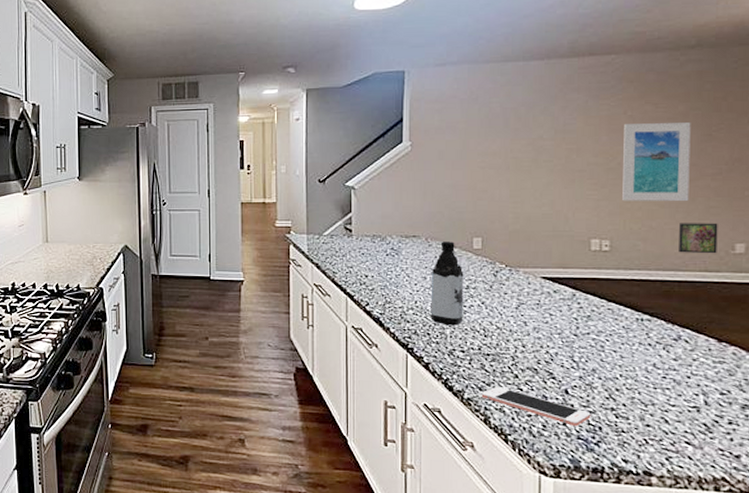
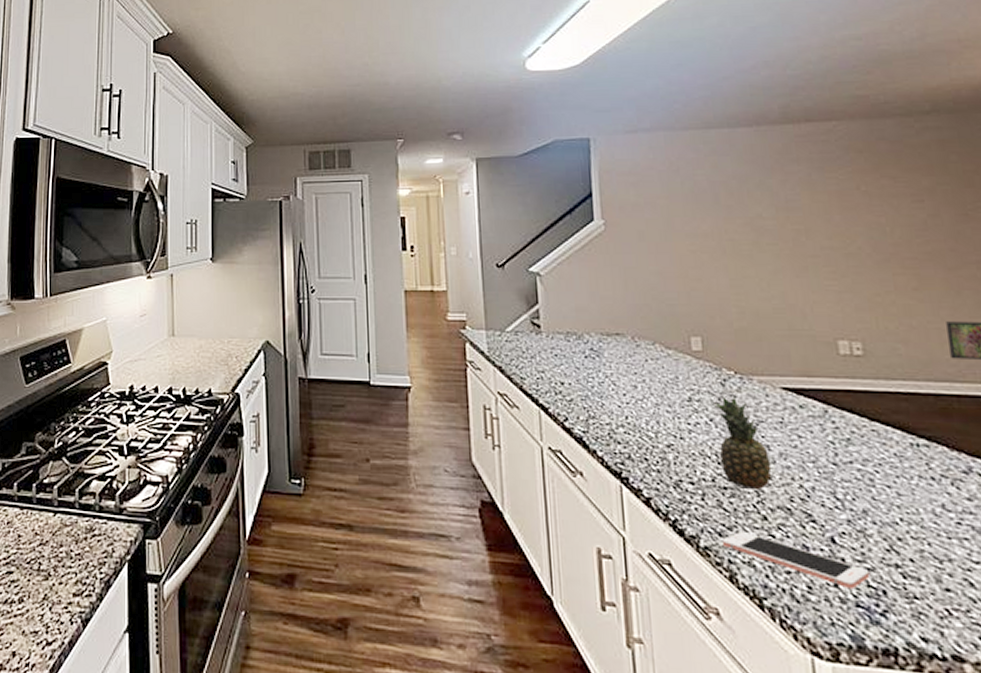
water bottle: present [430,241,464,326] -> none [643,341,689,449]
fruit: none [486,284,526,356] -> present [714,396,772,491]
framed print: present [622,123,691,202] -> none [859,200,953,295]

